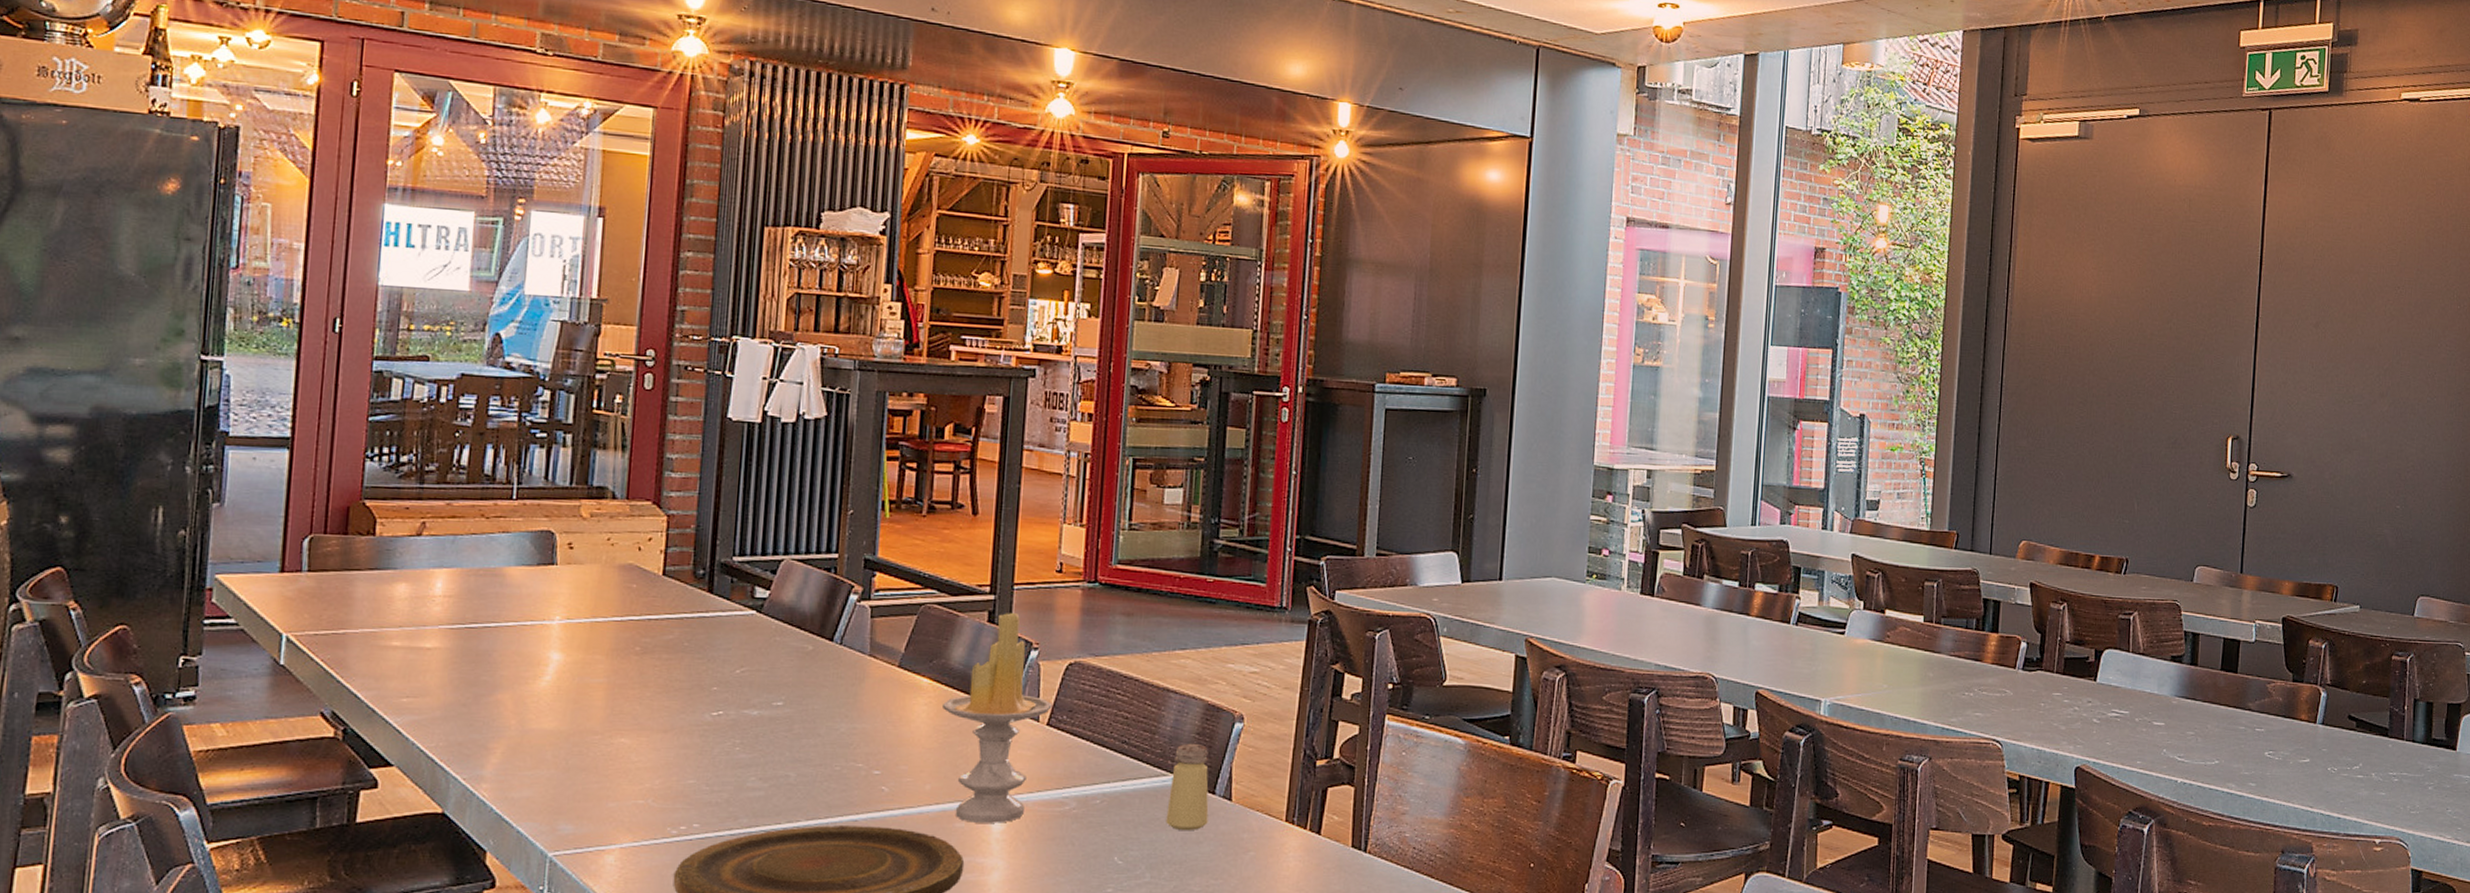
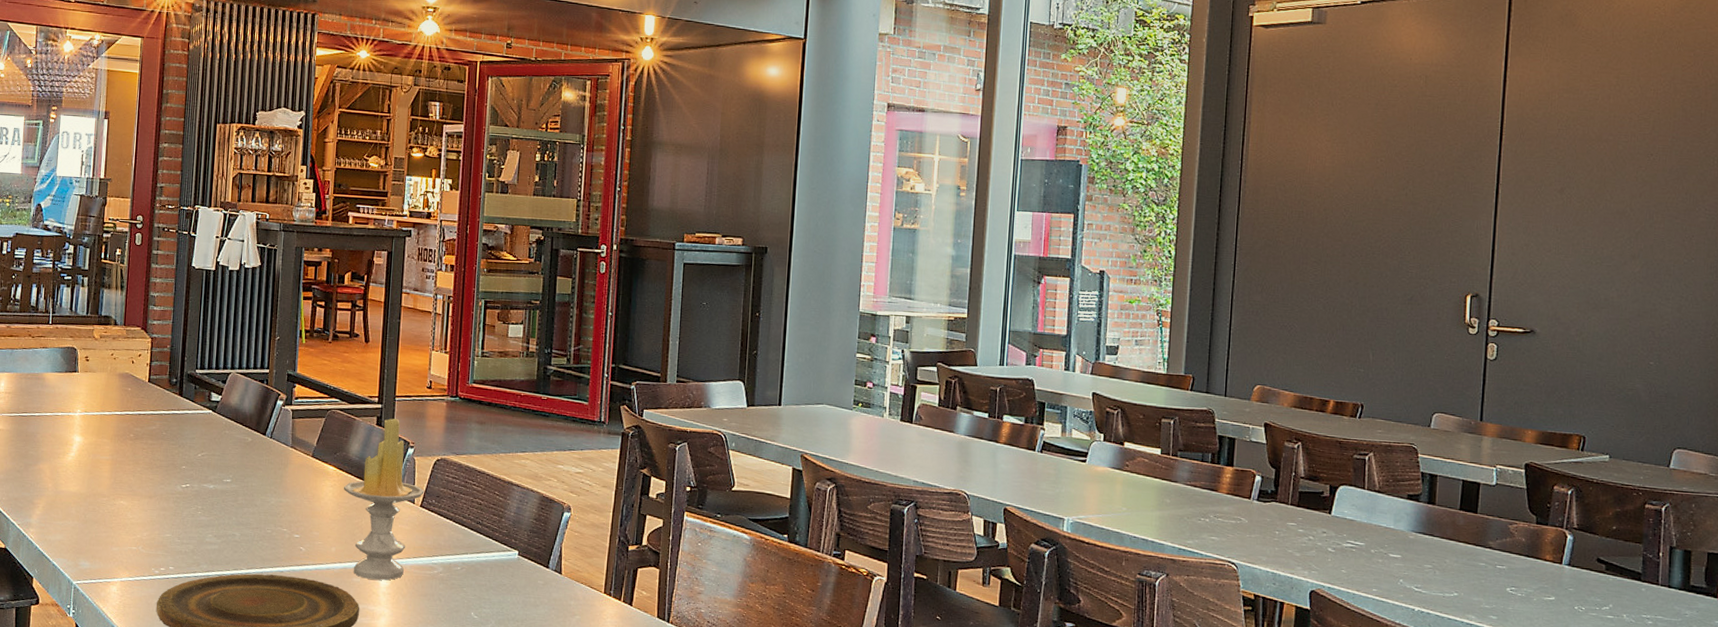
saltshaker: present [1166,743,1209,830] -> none [511,526,544,596]

